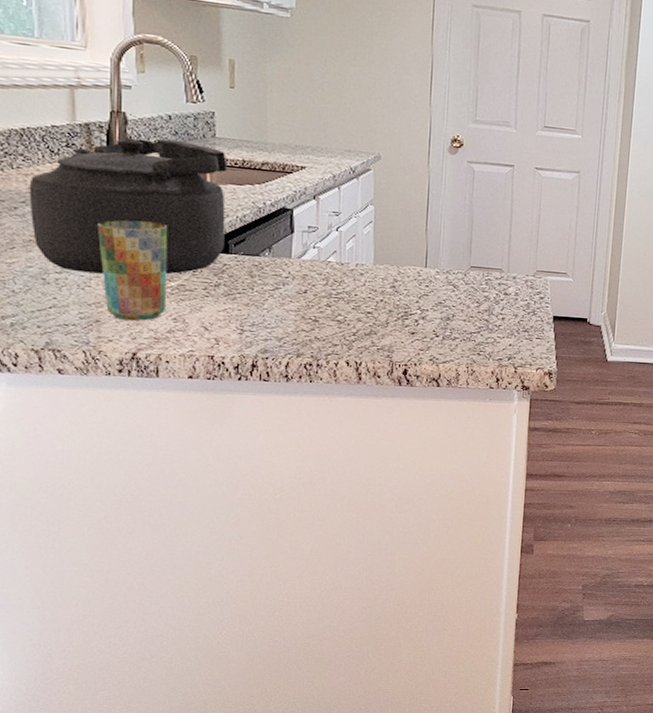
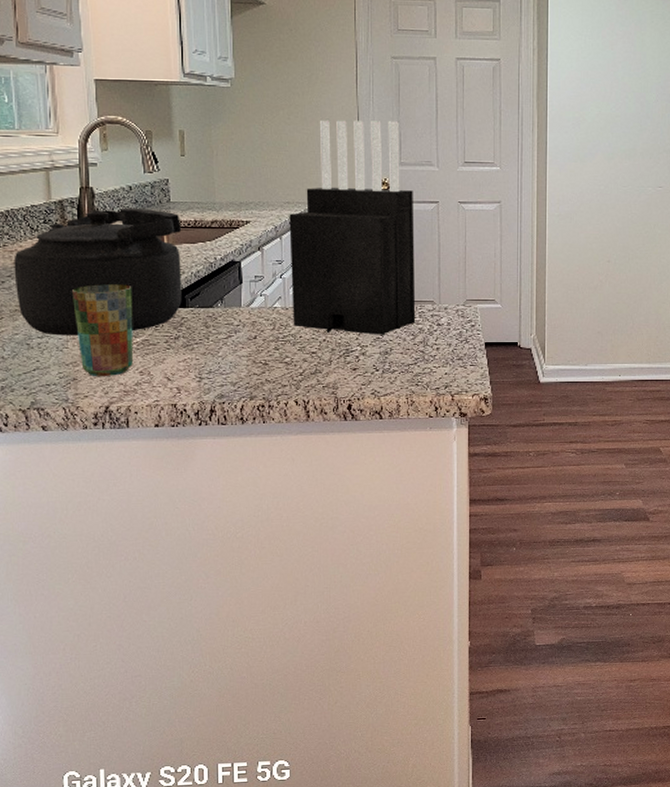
knife block: none [348,64,487,300] -> present [289,120,416,335]

